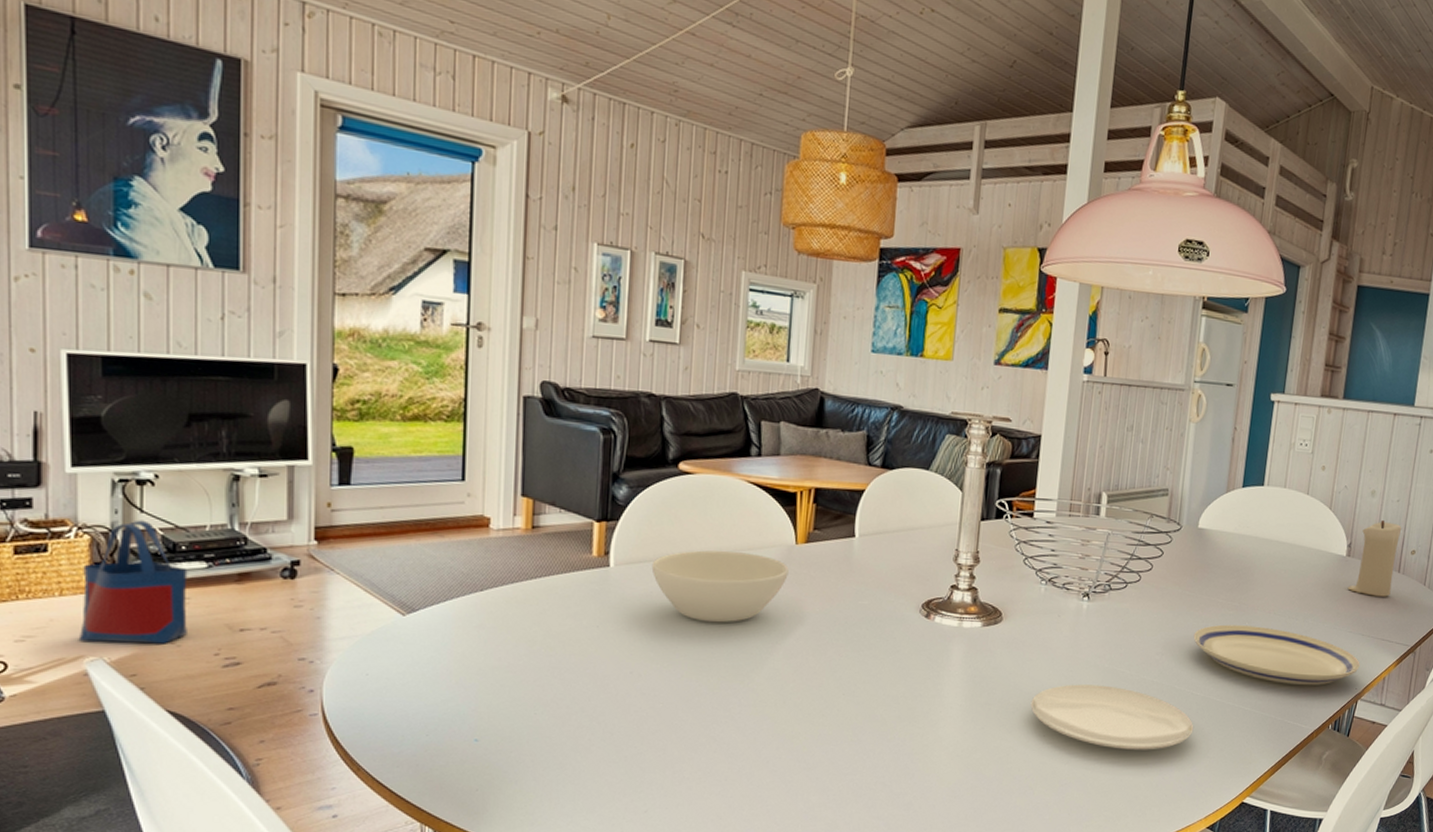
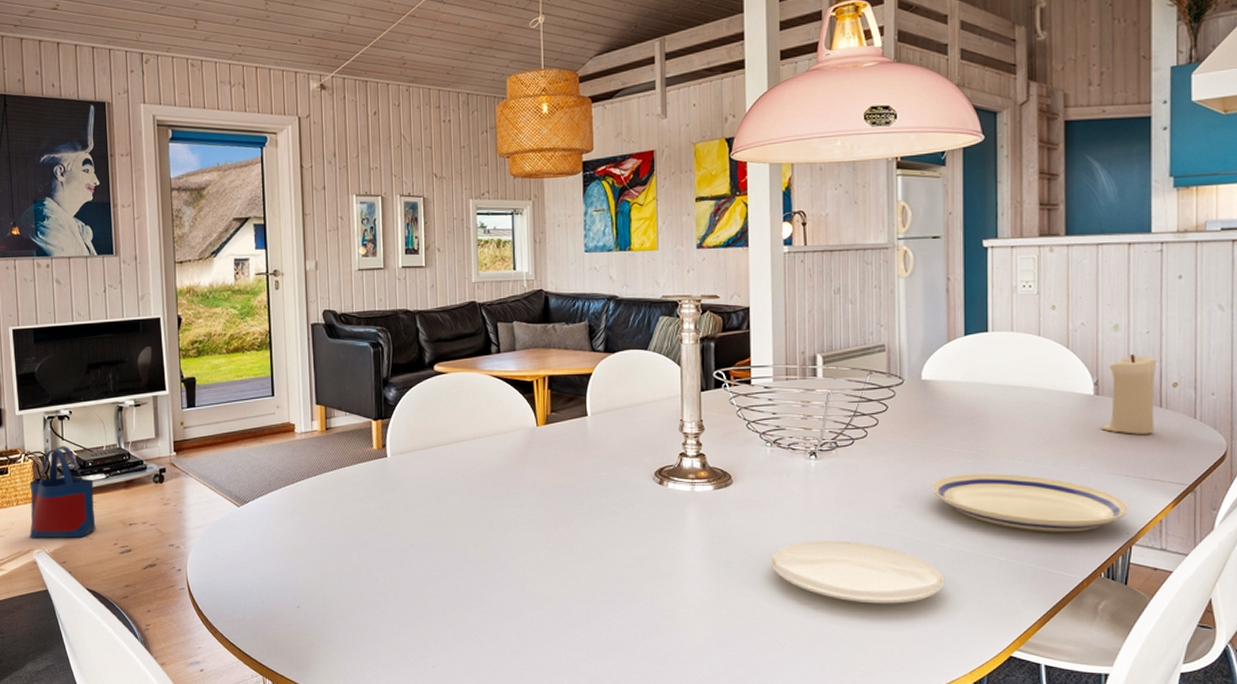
soup bowl: present [651,550,789,623] -> none [420,437,533,499]

